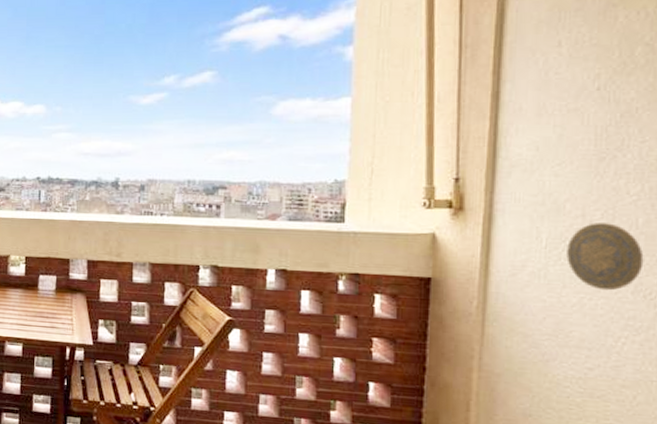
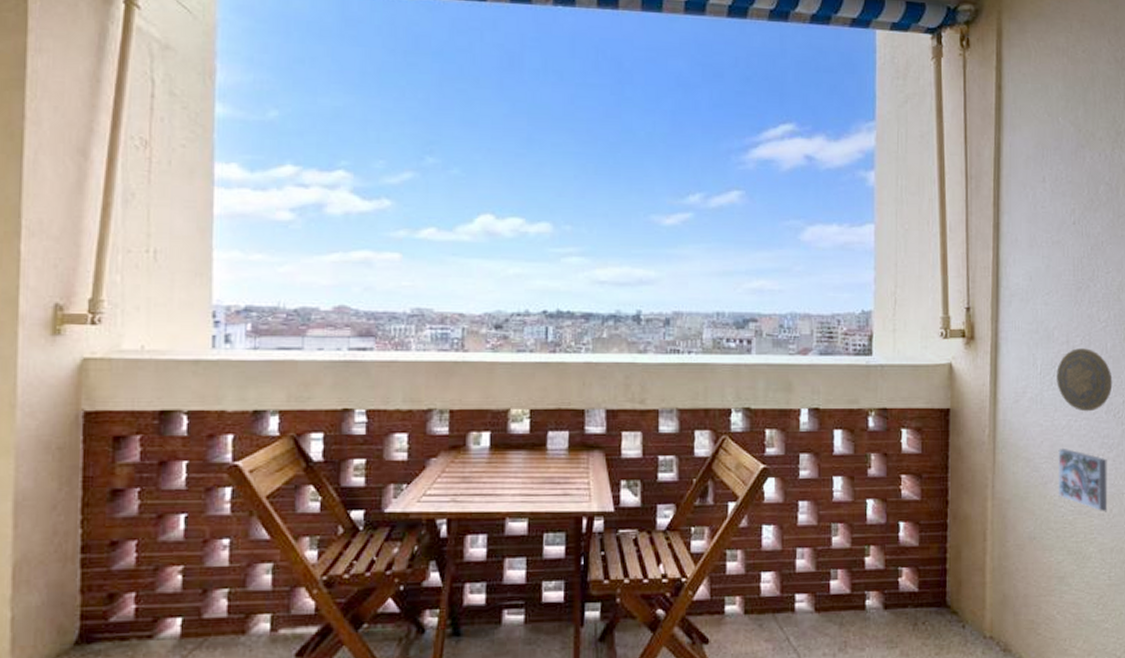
decorative tile: none [564,326,632,399] -> present [1058,447,1108,512]

